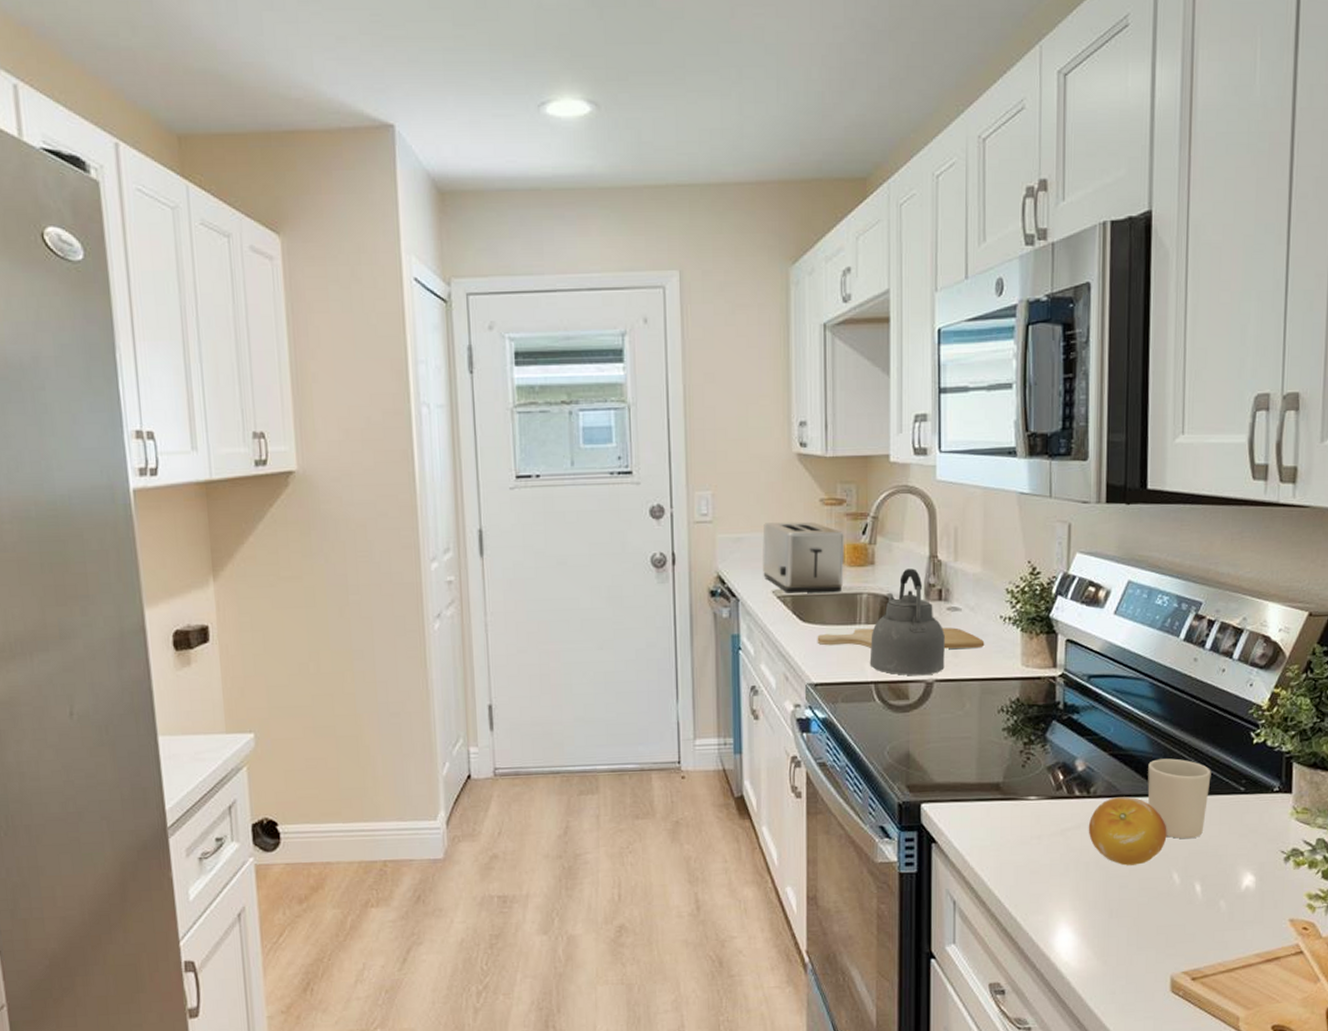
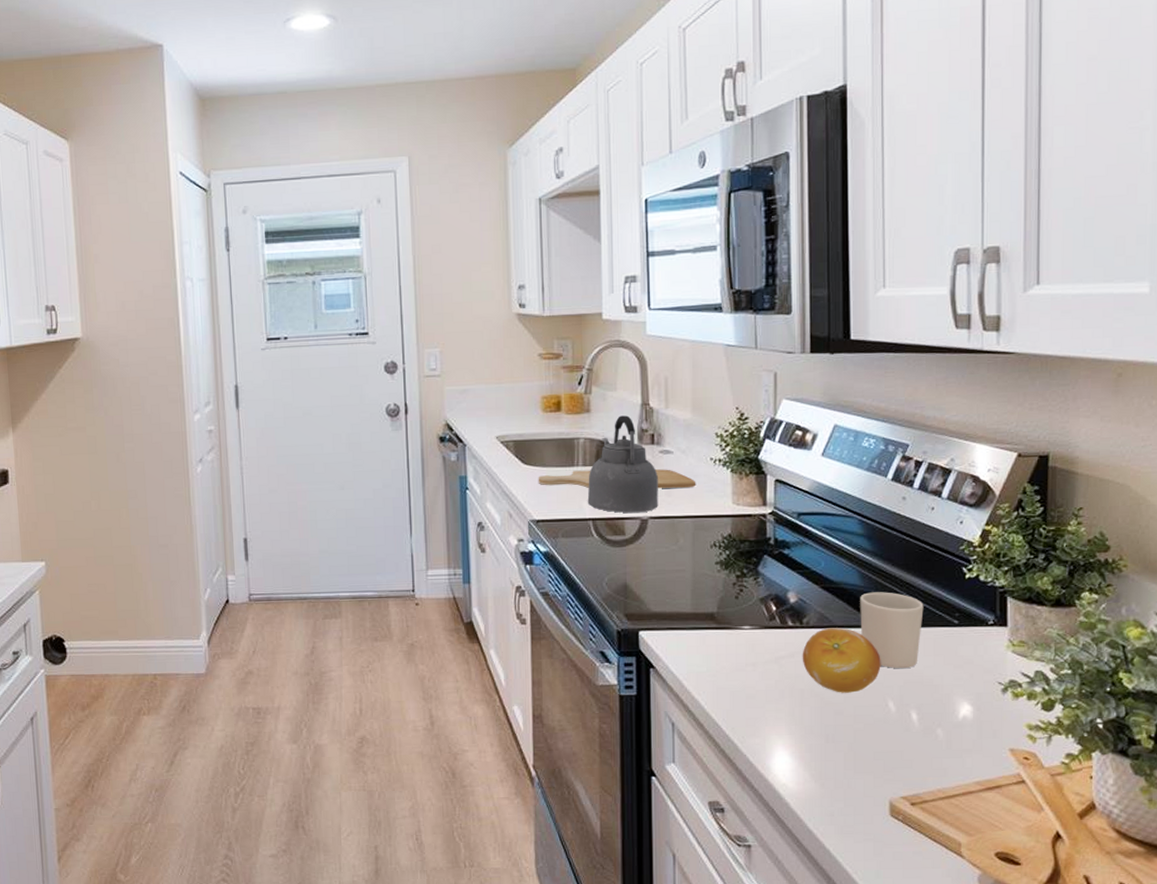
toaster: present [762,521,845,593] -> none [486,374,562,439]

